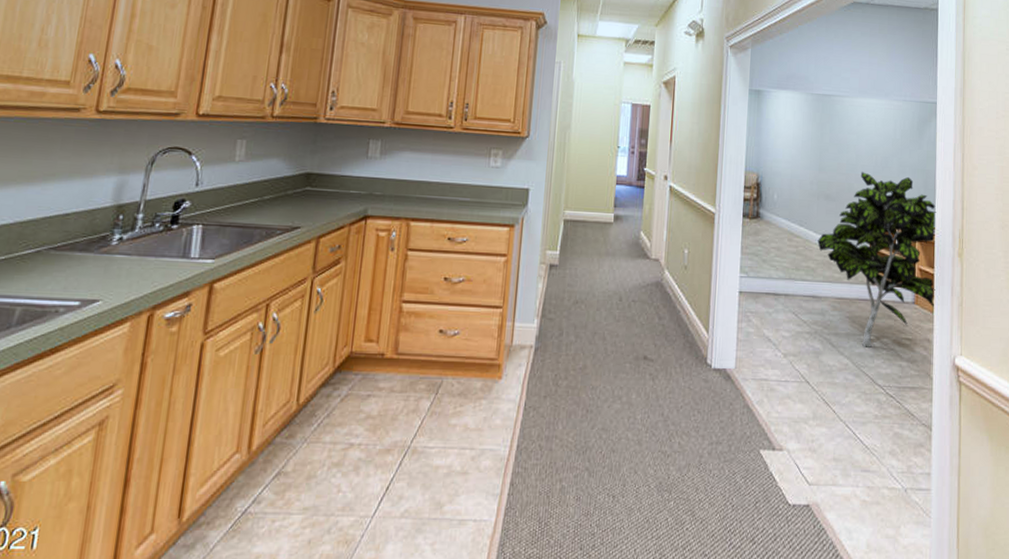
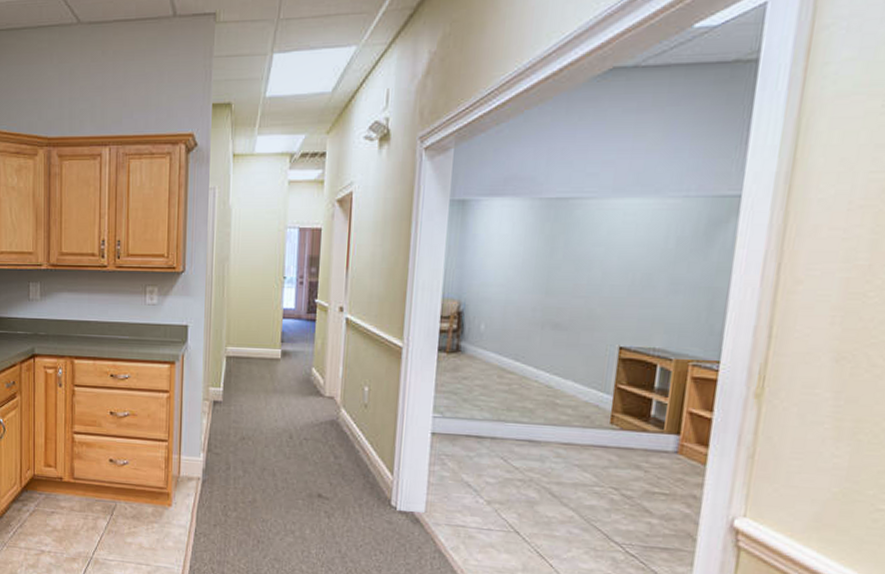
indoor plant: present [817,172,937,348] -> none [538,293,725,501]

